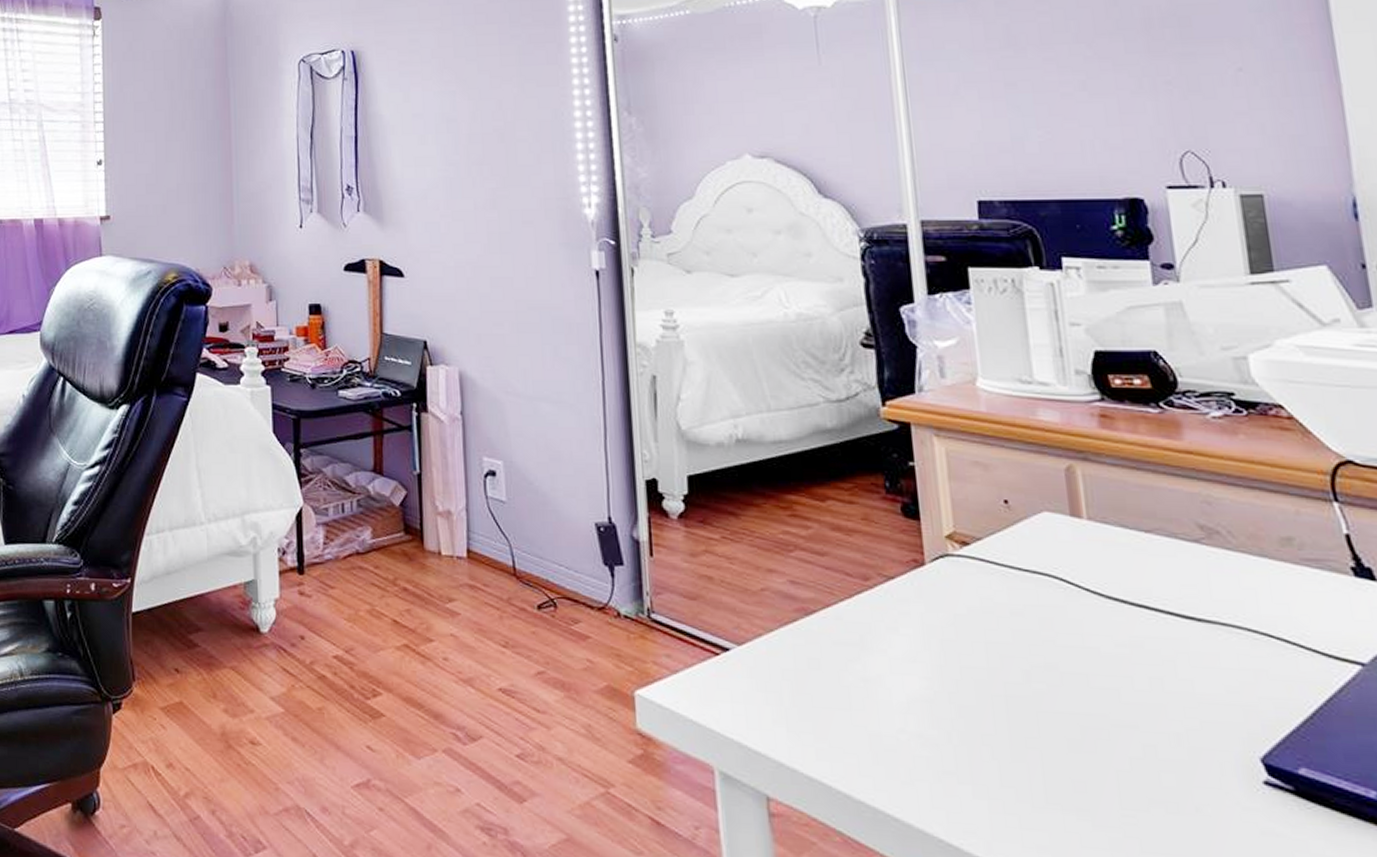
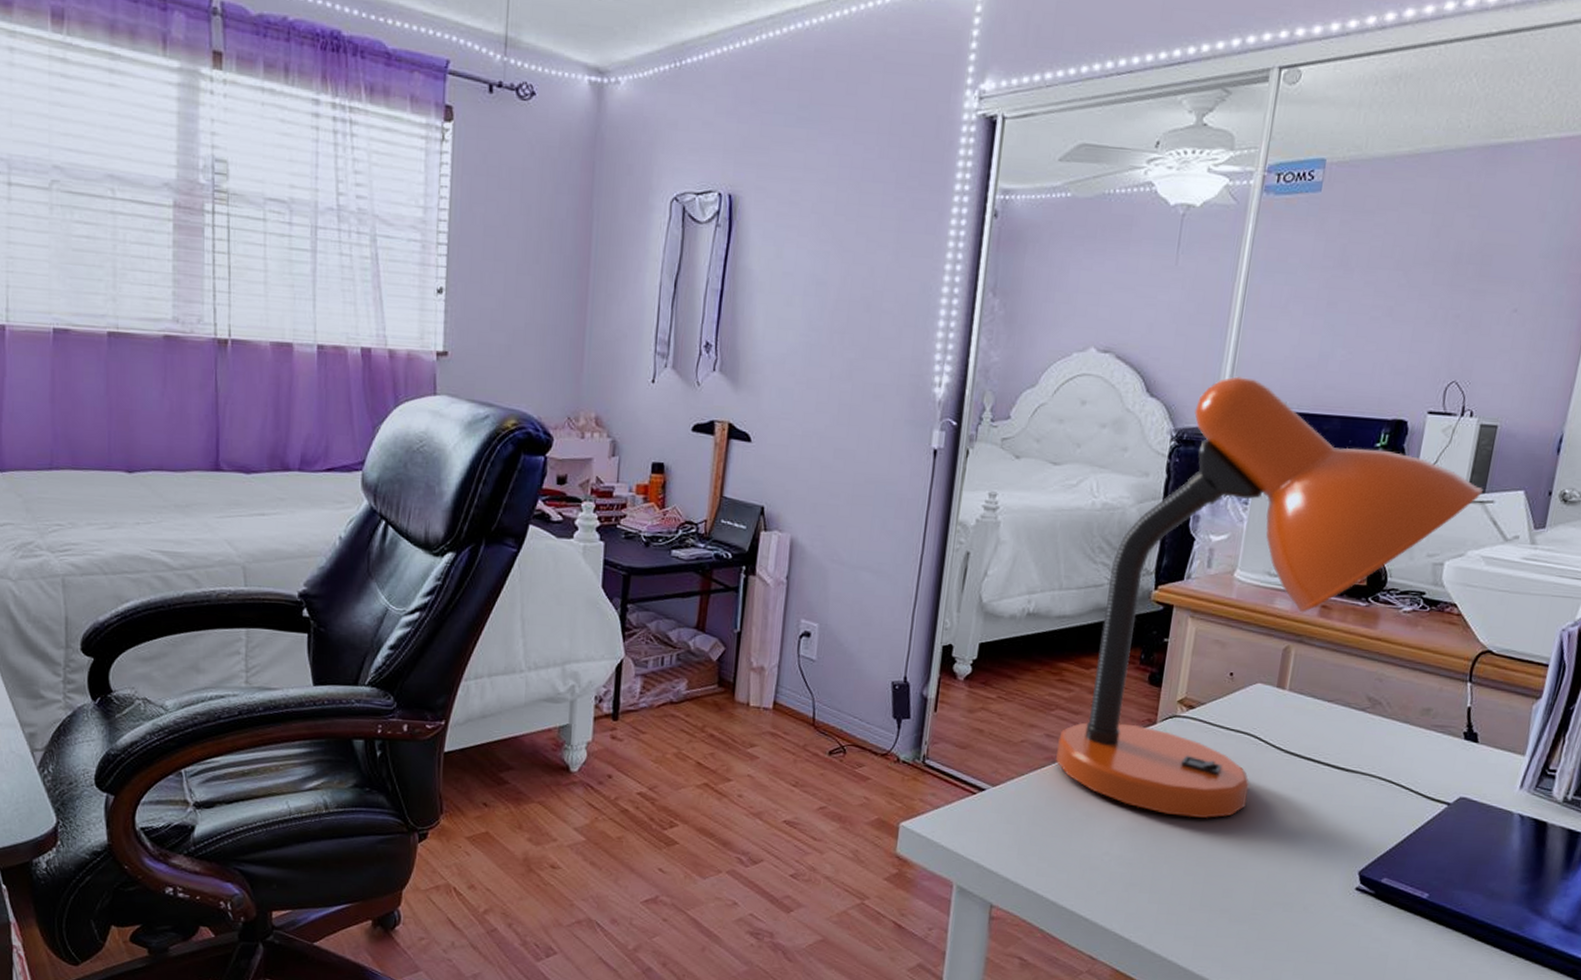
desk lamp: none [806,169,1270,684] -> present [1056,376,1483,818]

